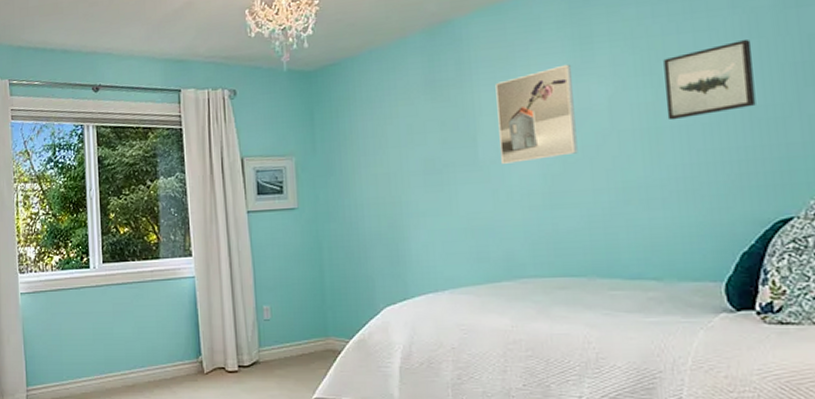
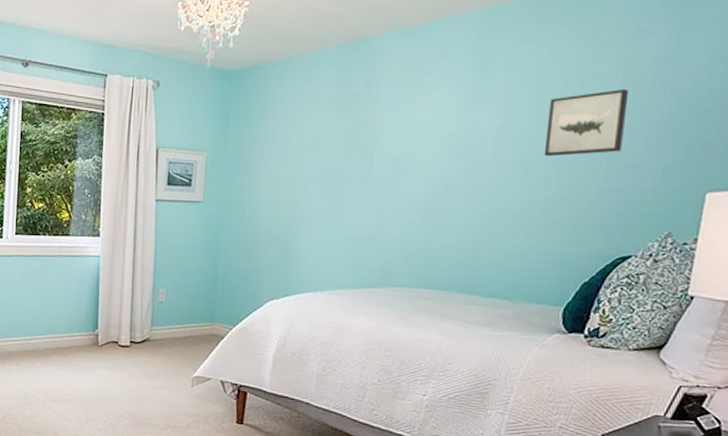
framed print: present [495,64,578,164] -> none [392,93,470,181]

